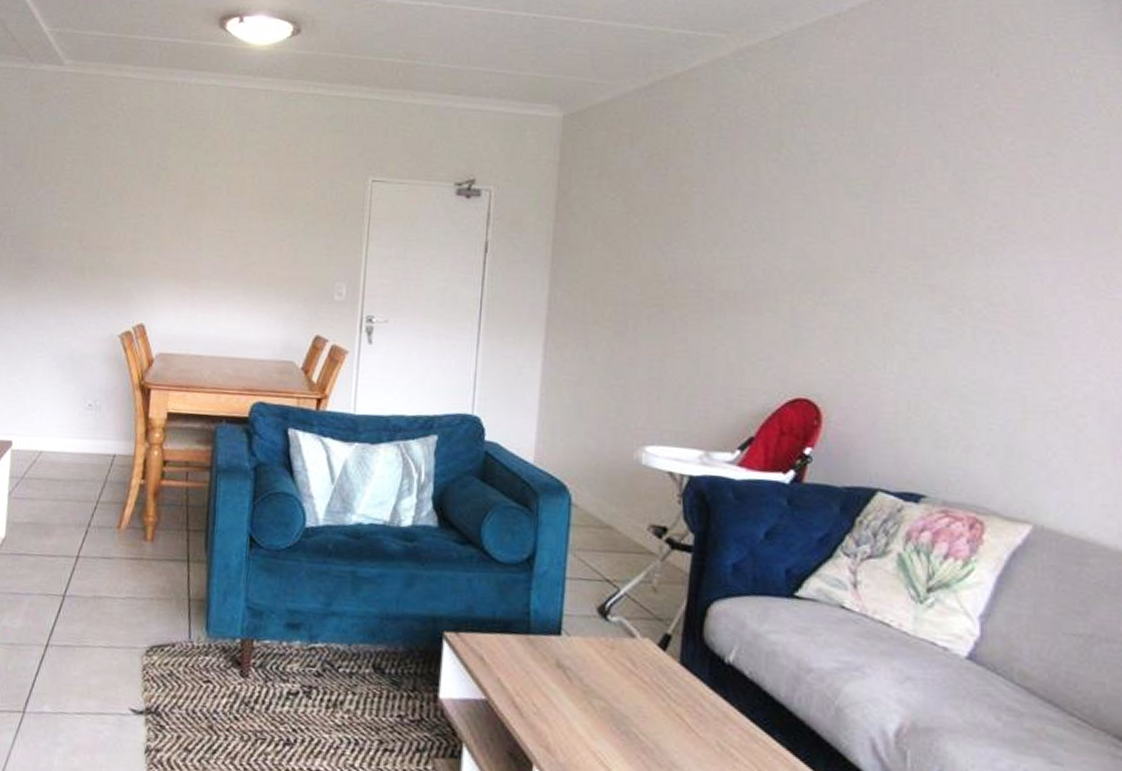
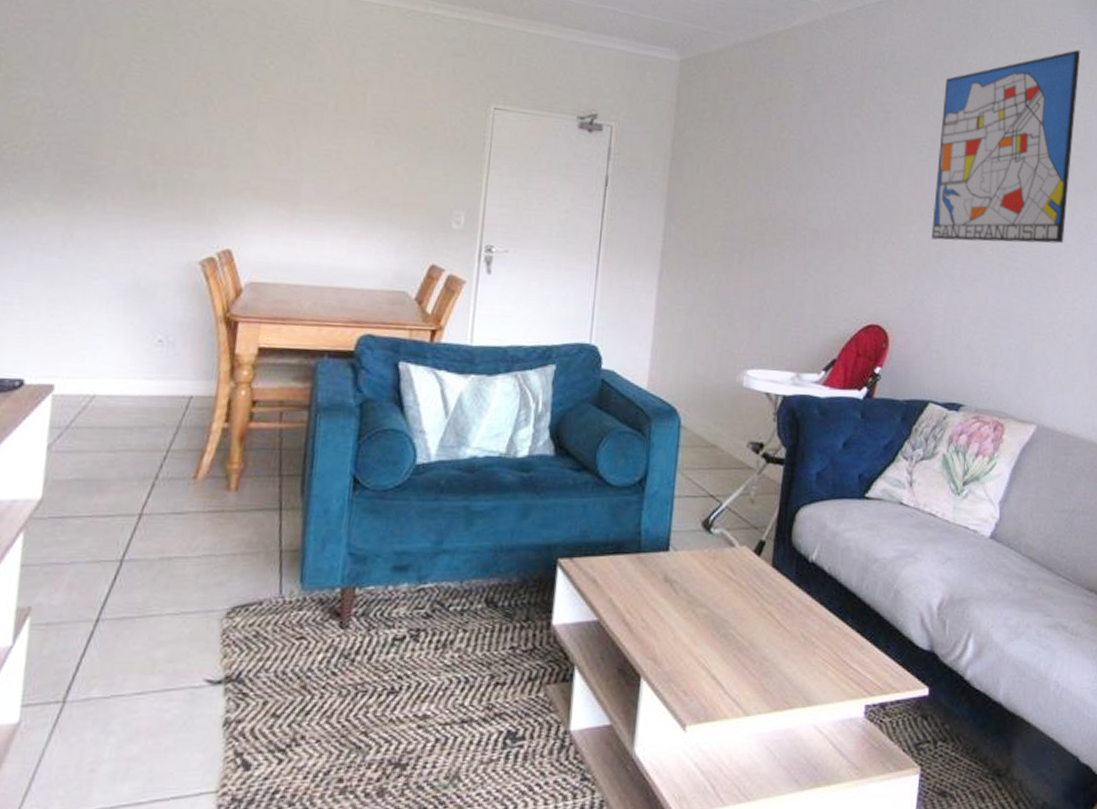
wall art: none [875,56,1090,301] -> present [931,49,1081,244]

